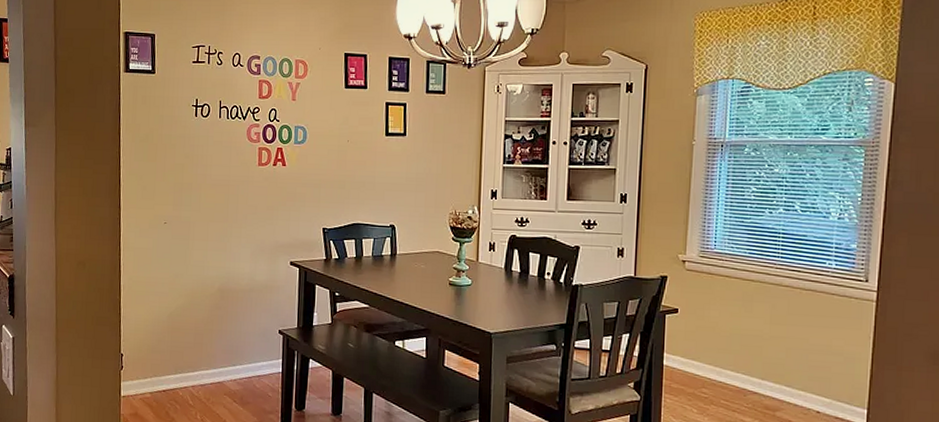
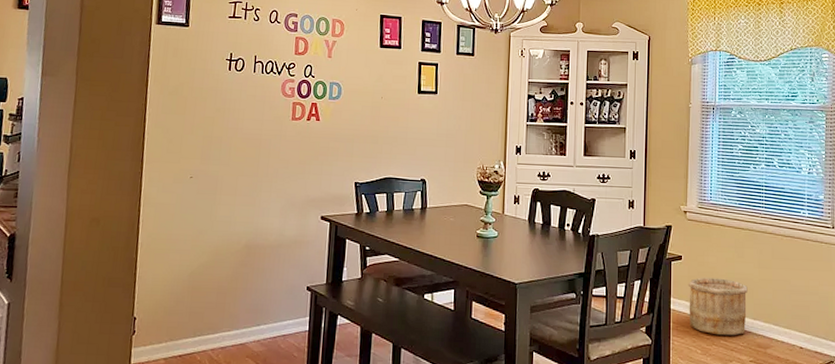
wooden bucket: none [684,332,756,396] -> present [688,277,748,336]

